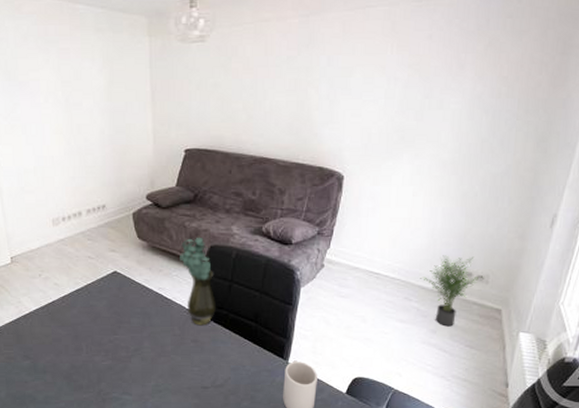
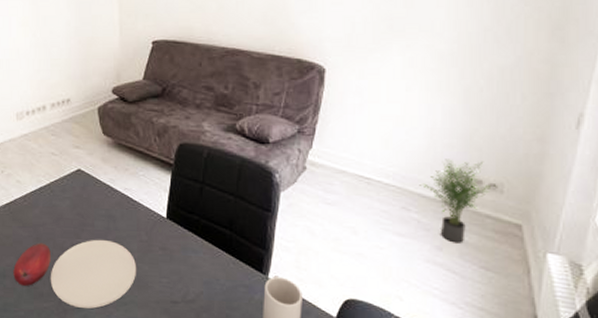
fruit: none [53,340,89,380] -> present [13,243,51,286]
plate: none [89,335,170,398] -> present [50,239,136,309]
vase: present [180,235,216,326] -> none [147,132,186,232]

